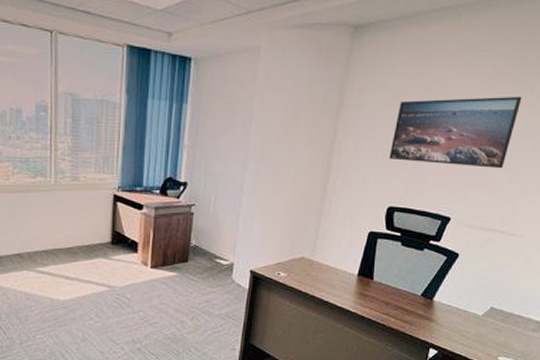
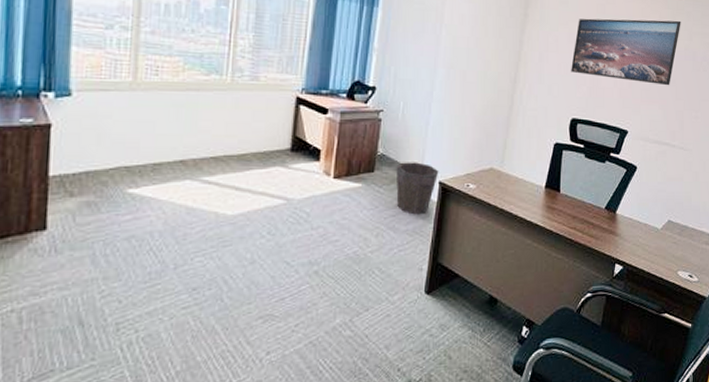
waste bin: none [208,252,250,301] -> present [396,162,439,215]

